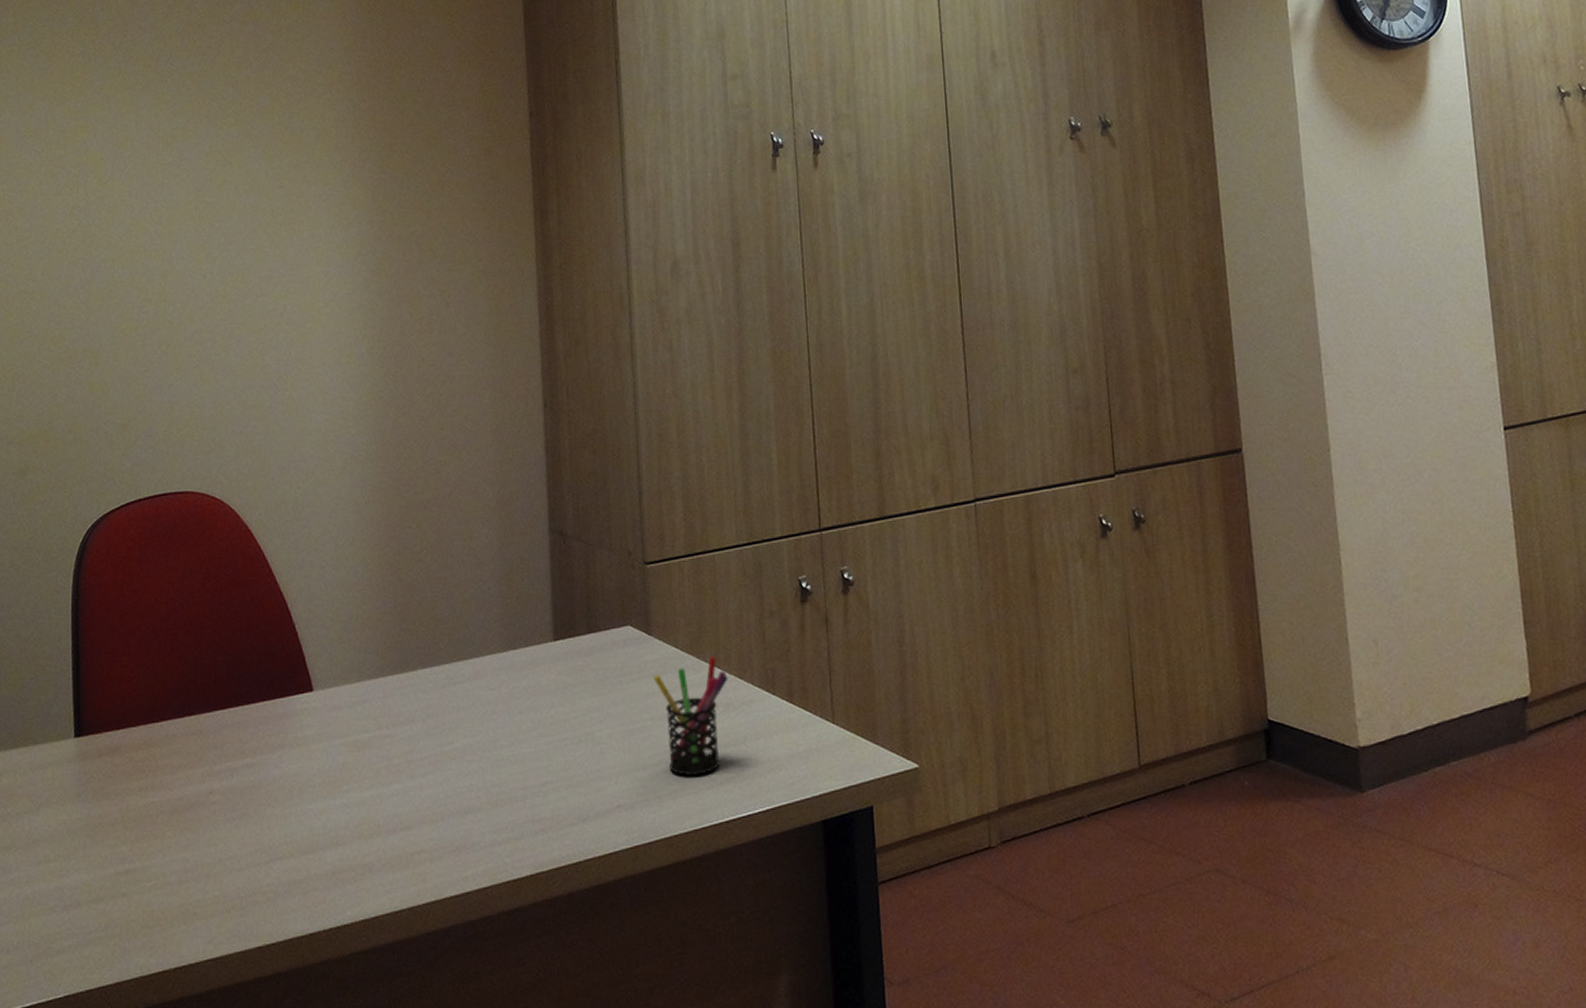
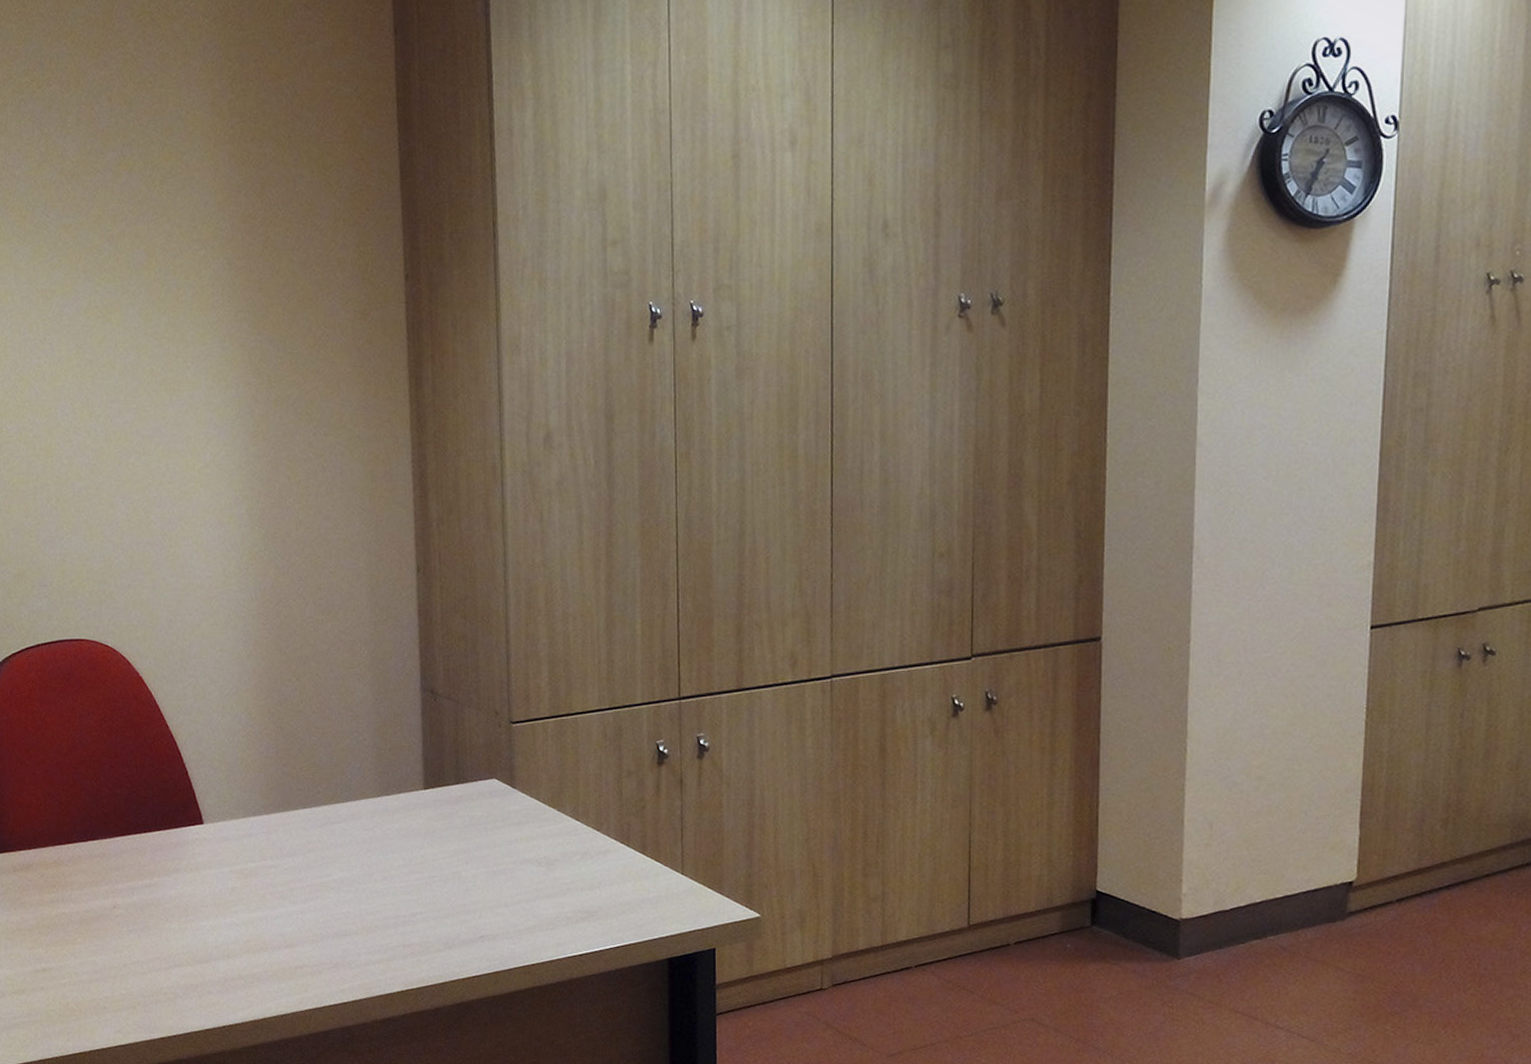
pen holder: present [653,657,728,777] -> none [516,810,586,915]

